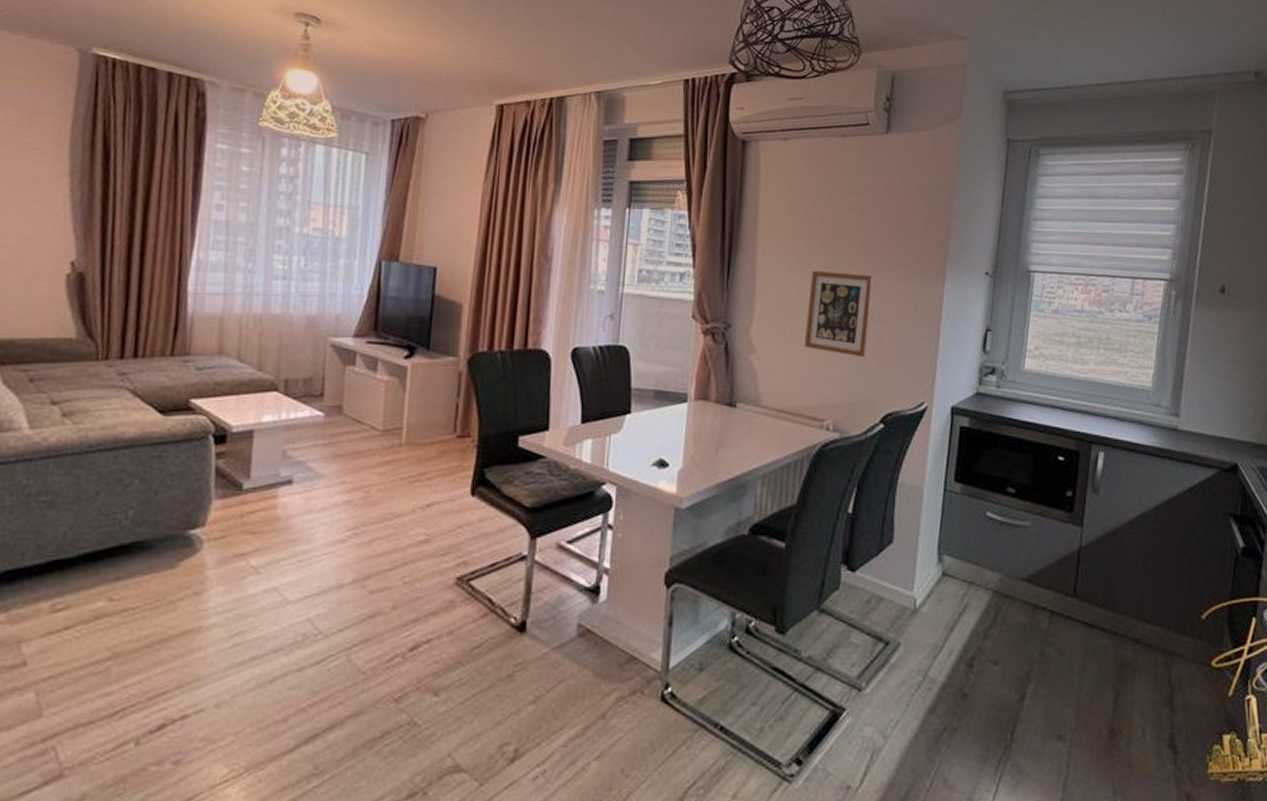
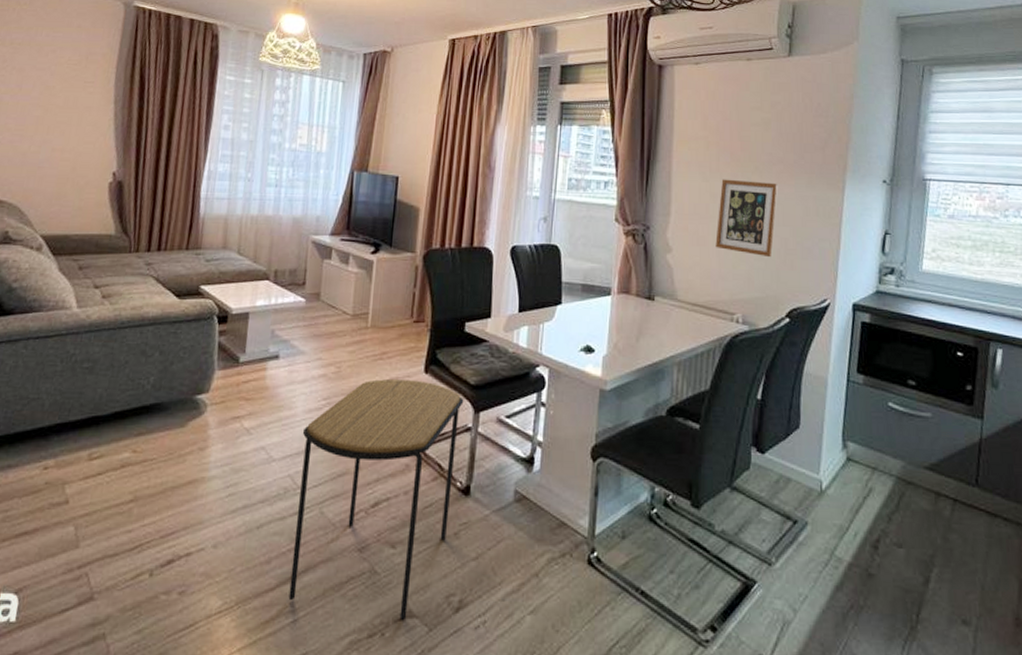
side table: none [310,504,518,775] -> present [288,379,464,620]

